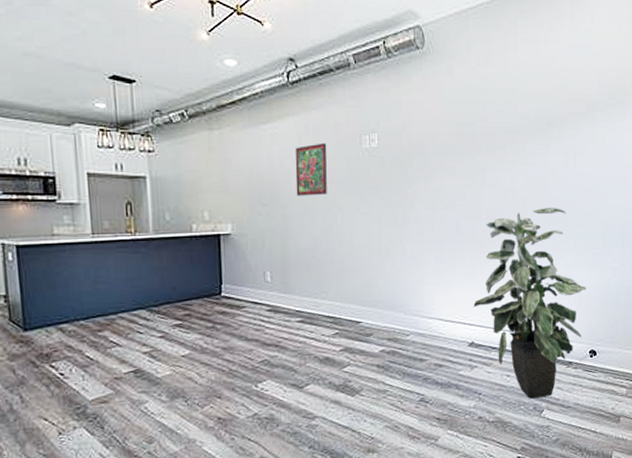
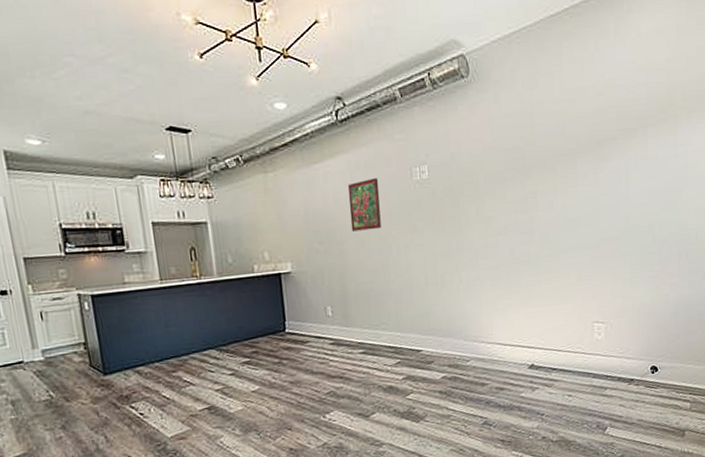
indoor plant: present [473,207,586,399] -> none [531,226,645,417]

